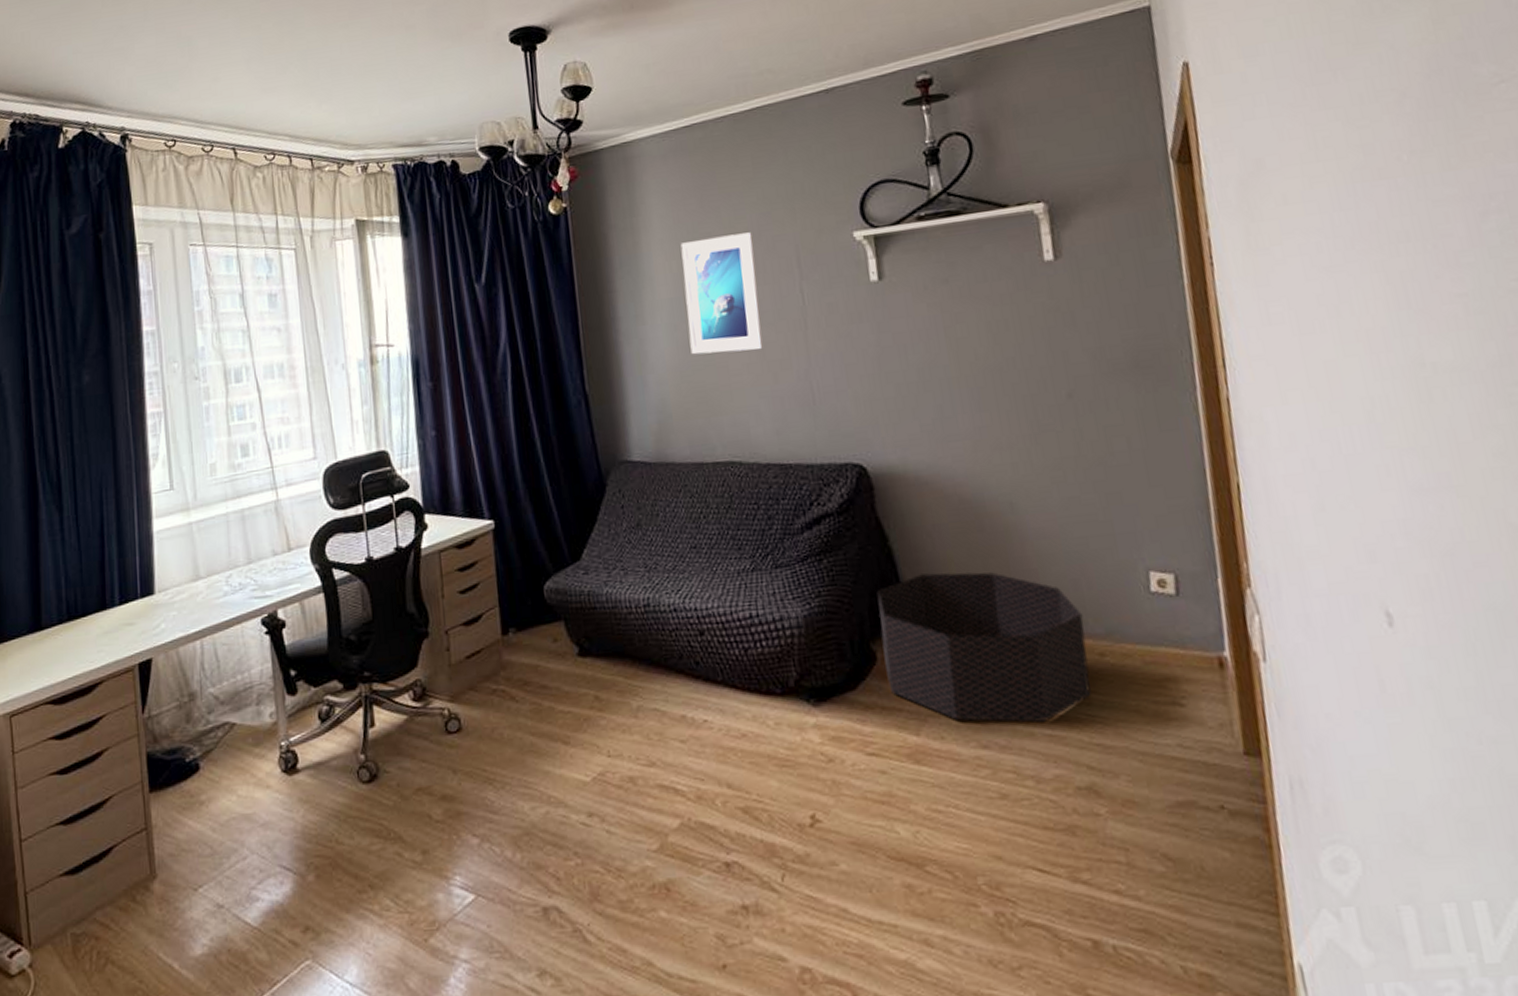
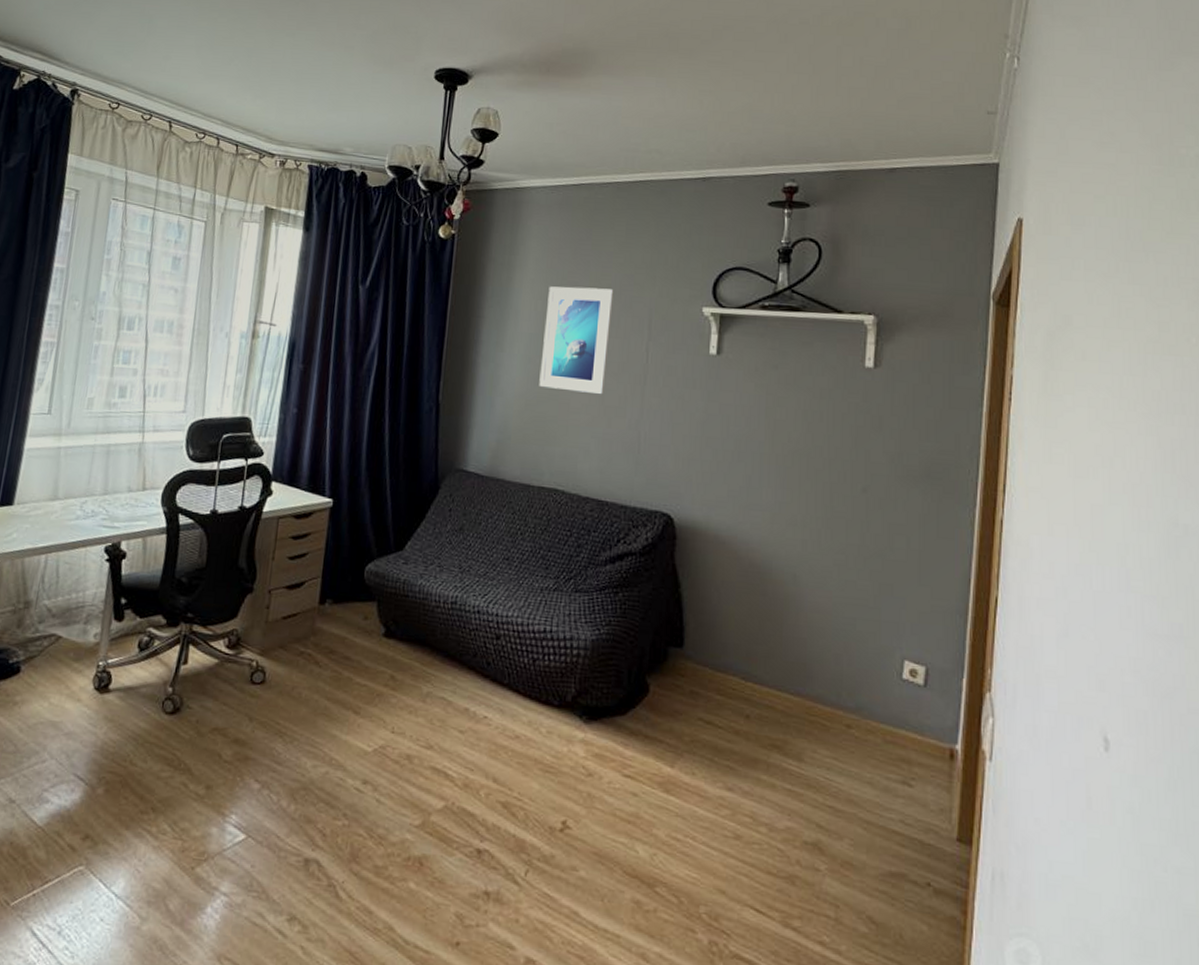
basket: present [877,572,1092,723] -> none [655,623,839,777]

